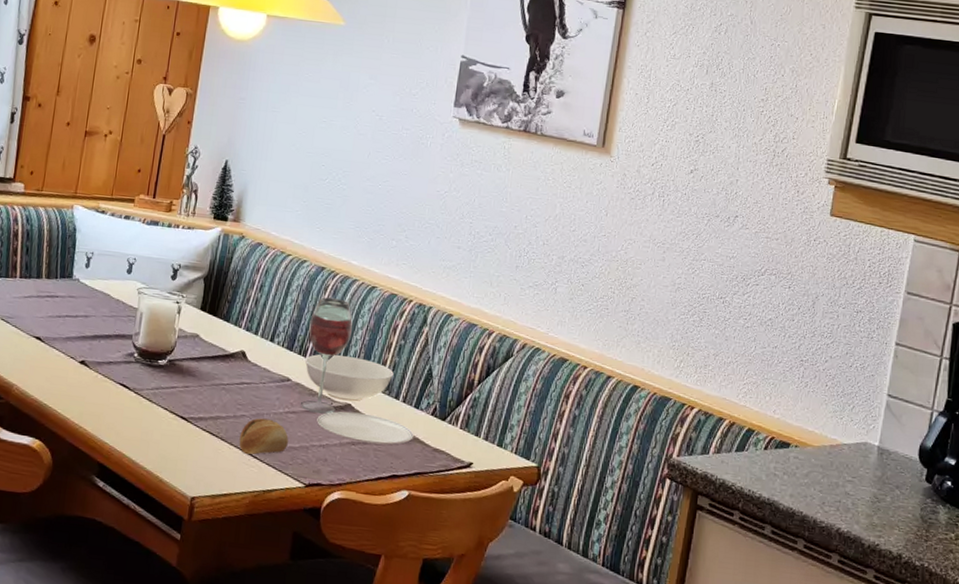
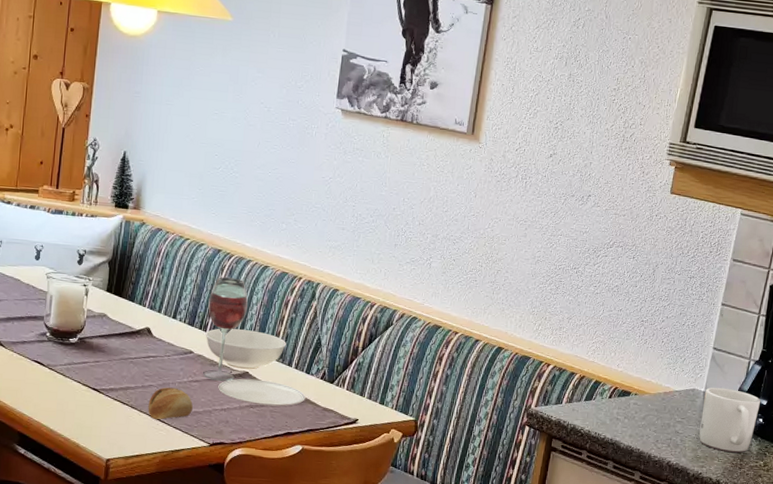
mug: none [874,441,949,522] -> present [699,387,761,453]

